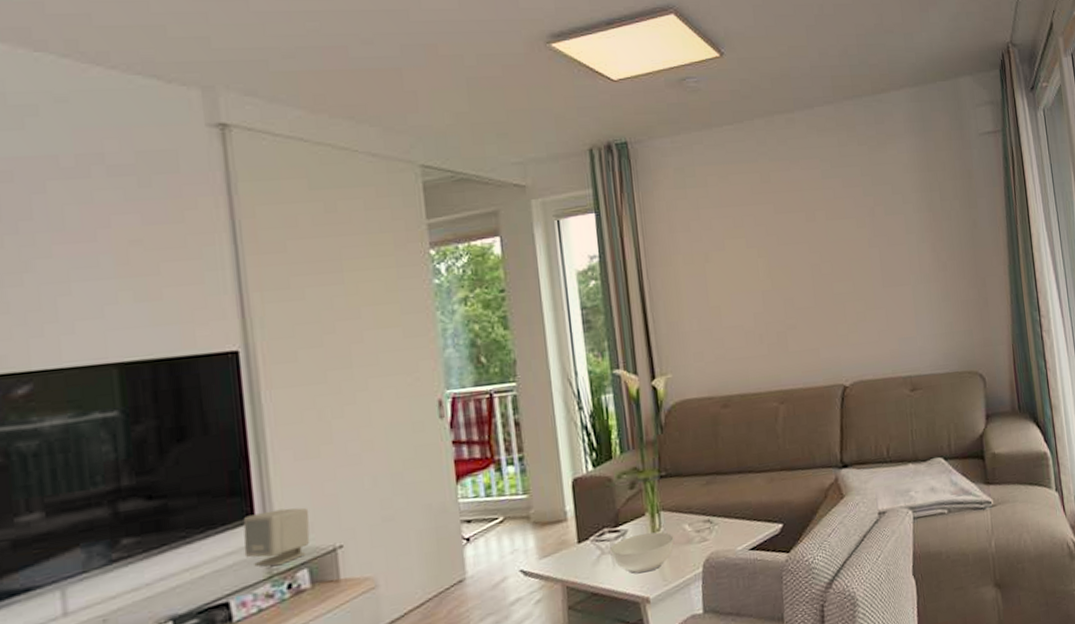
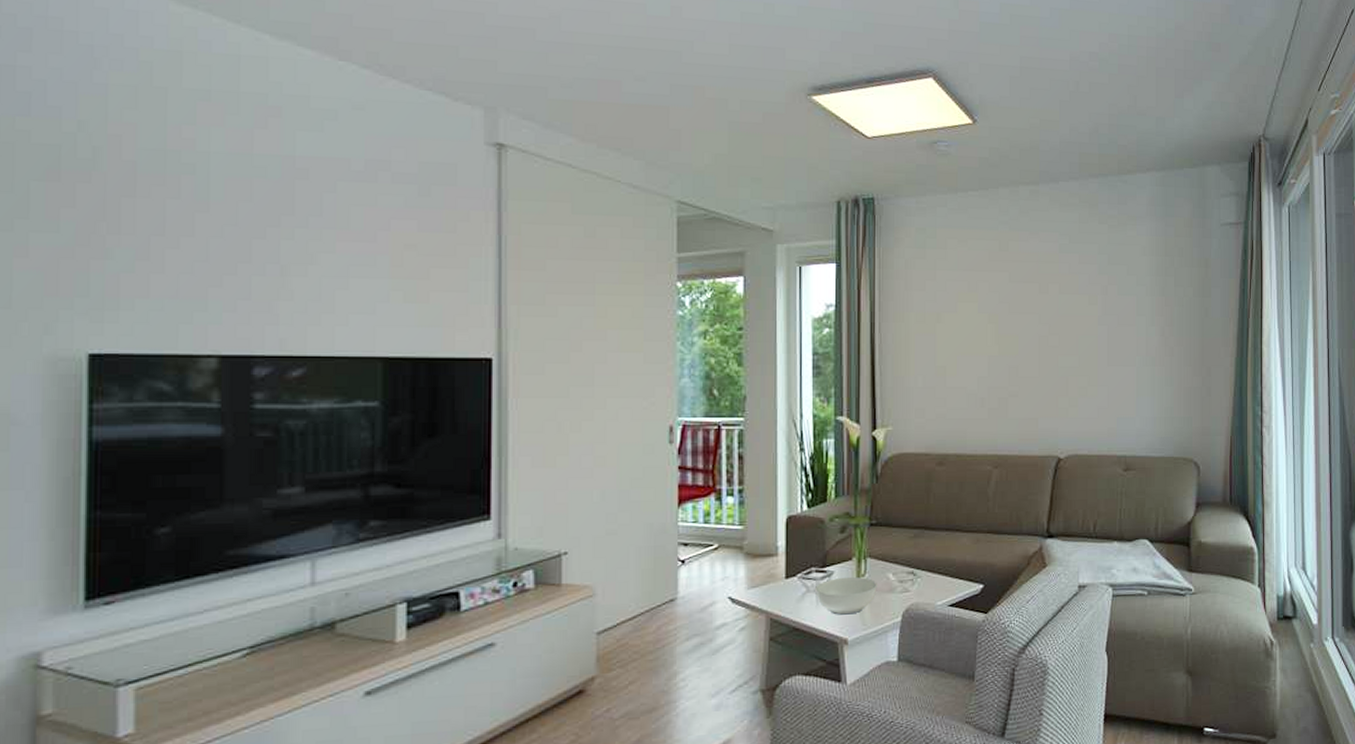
speaker: present [243,507,310,567] -> none [477,511,540,564]

